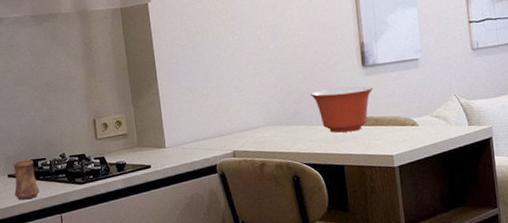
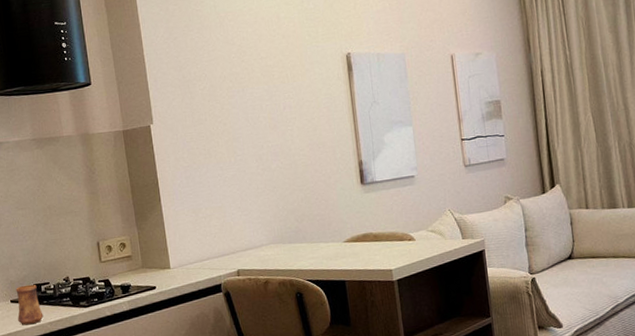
mixing bowl: present [311,86,373,133] -> none [312,203,372,249]

